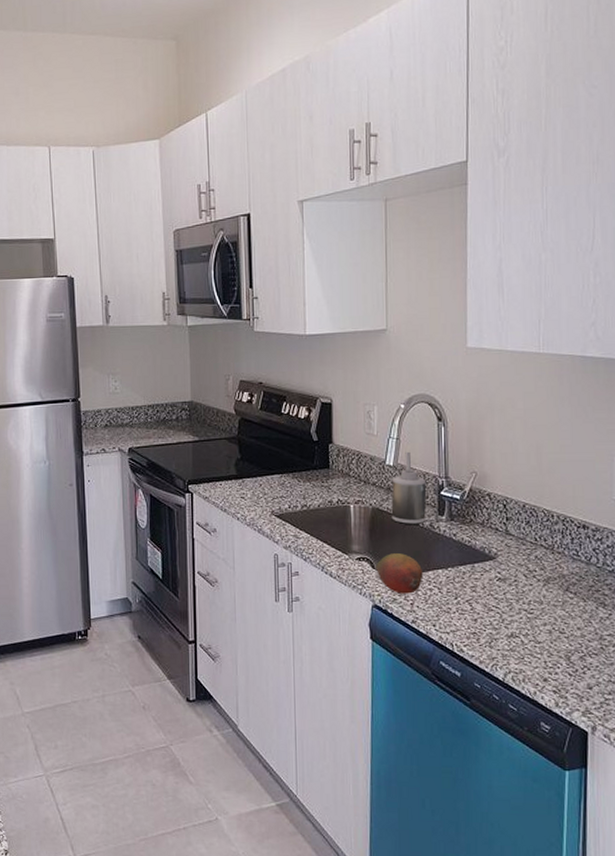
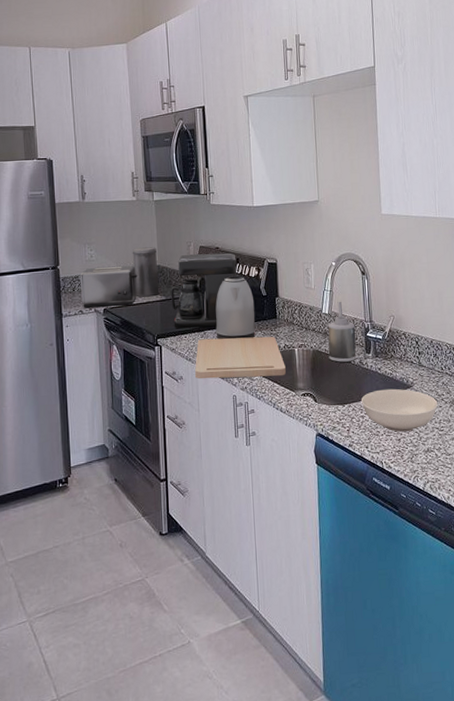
toaster: none [104,400,167,447] -> present [81,265,137,308]
canister: none [161,380,192,437] -> present [132,247,160,297]
coffee maker: none [205,389,284,475] -> present [171,252,237,329]
cutting board: none [231,487,338,536] -> present [195,336,286,379]
kettle: none [256,415,304,490] -> present [215,275,255,340]
fruit: present [376,553,424,594] -> none [318,387,357,422]
bowl: none [429,559,528,611] -> present [361,388,438,432]

